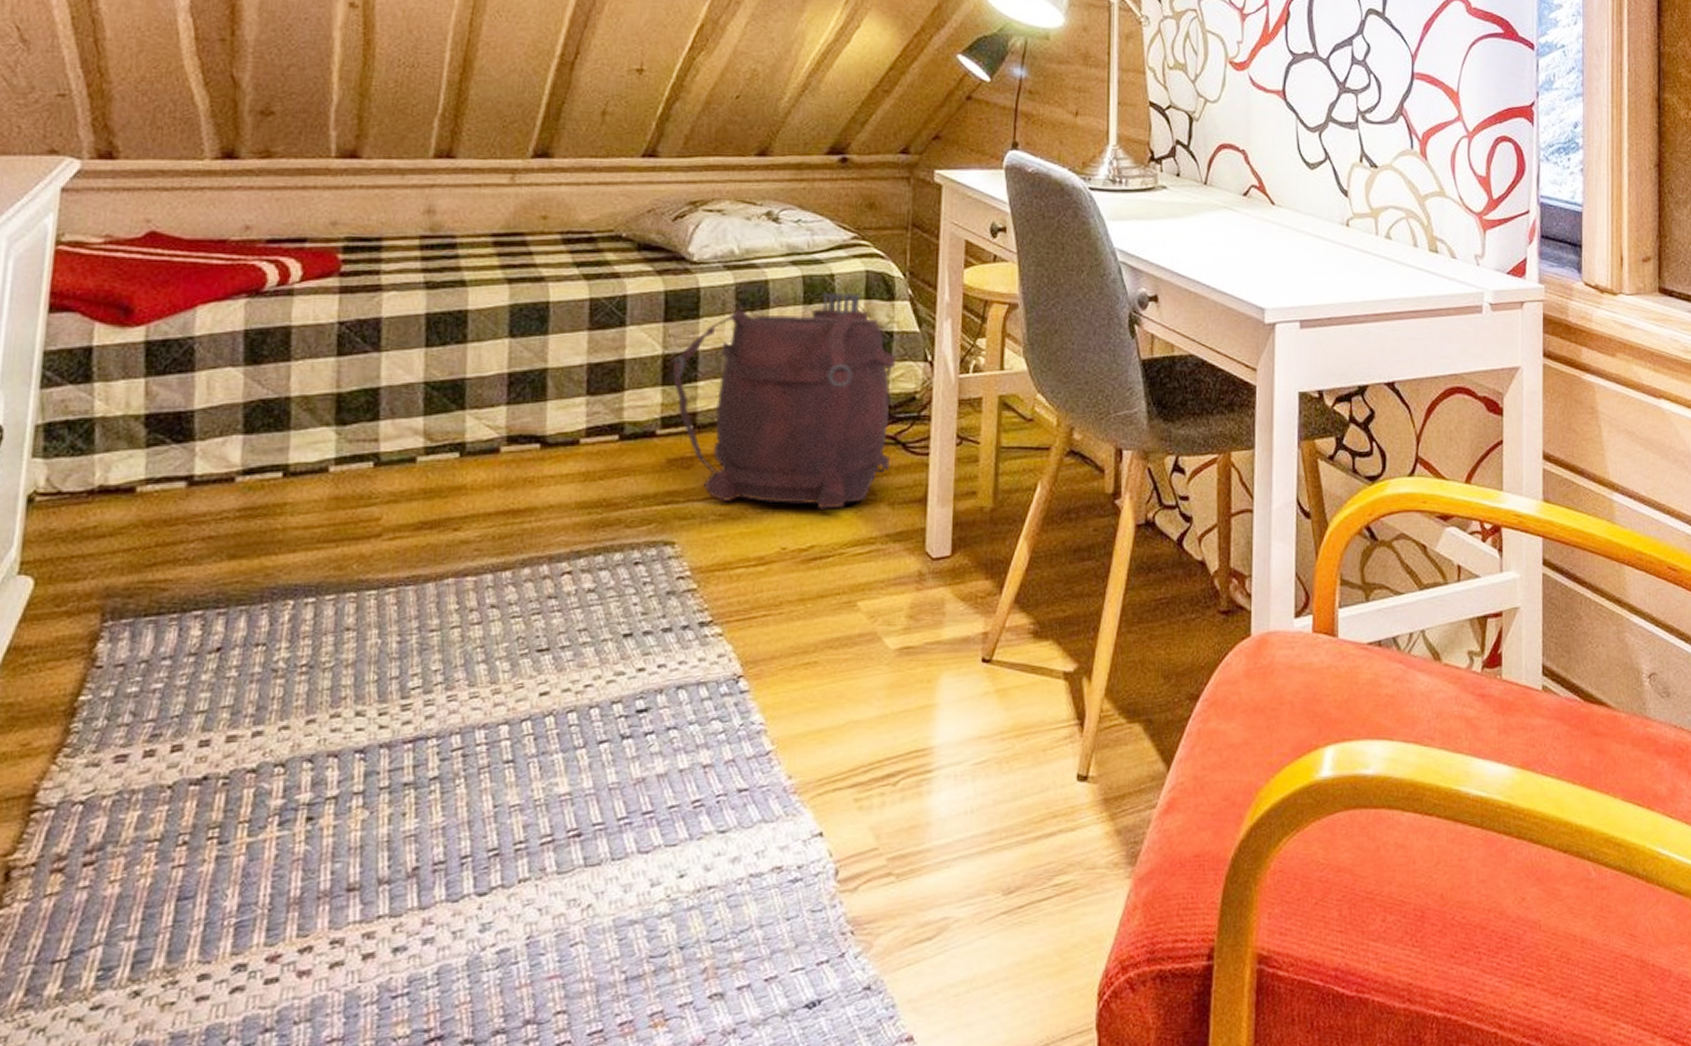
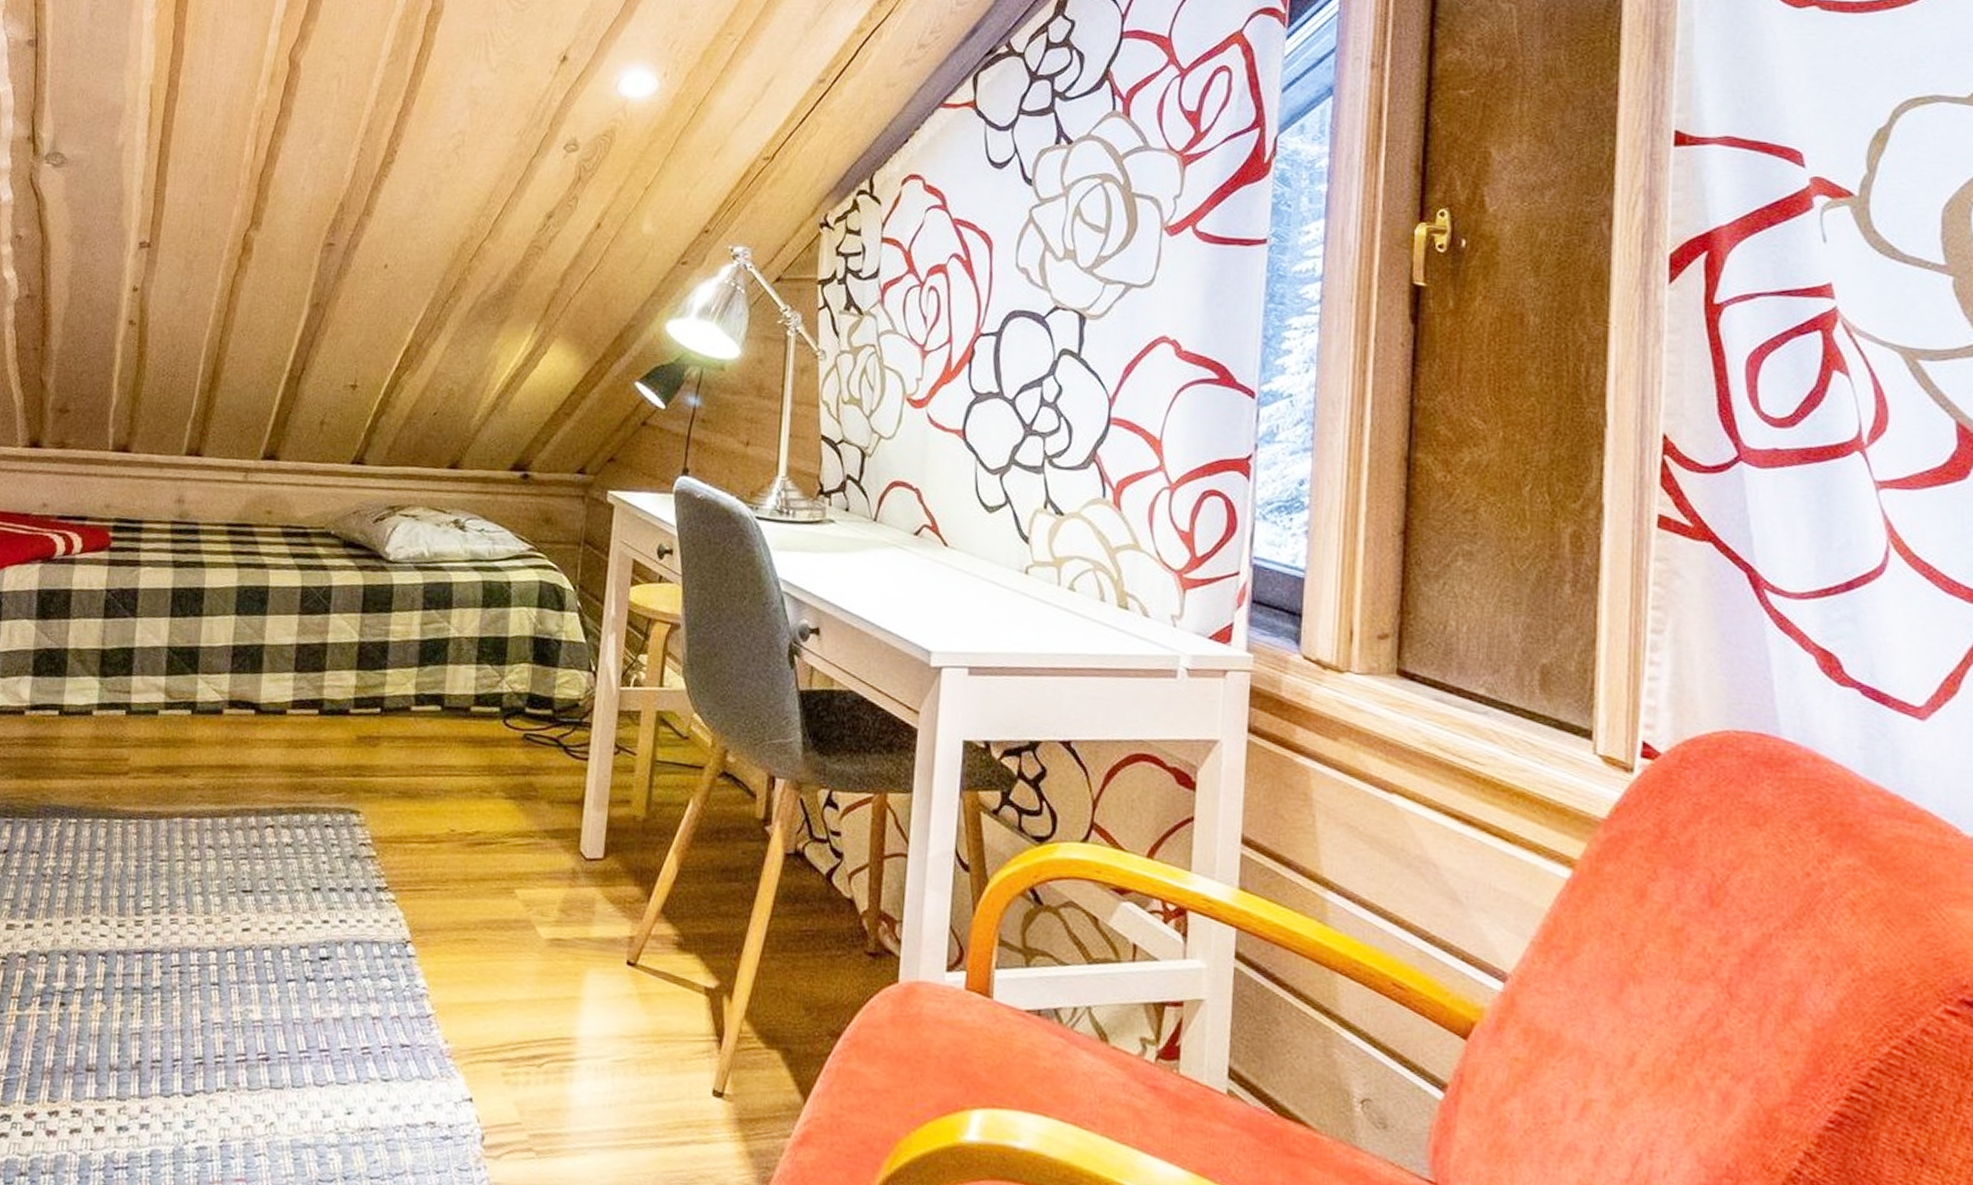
backpack: present [672,291,896,509] -> none [366,598,562,800]

